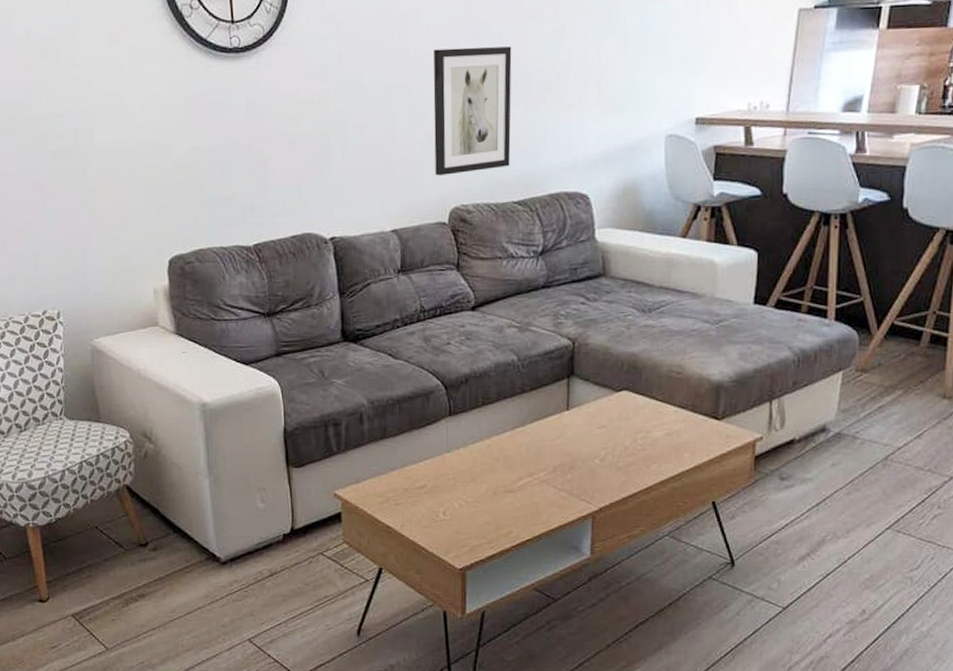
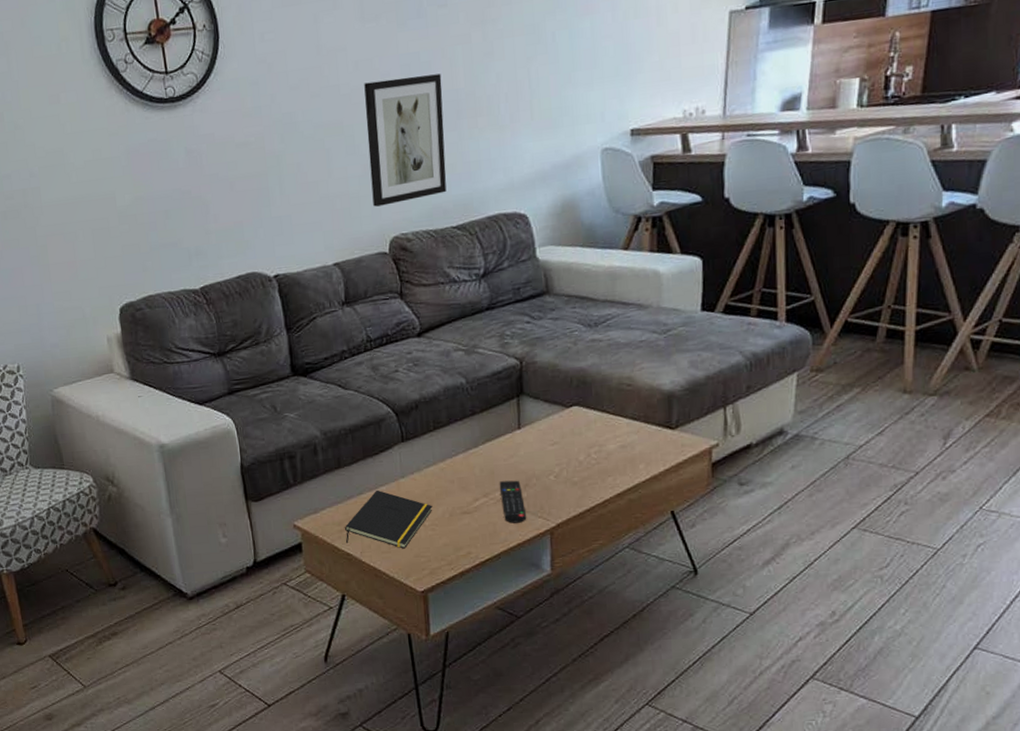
notepad: none [387,463,477,525] -> present [345,489,433,549]
remote control: none [544,461,570,505] -> present [499,480,527,523]

